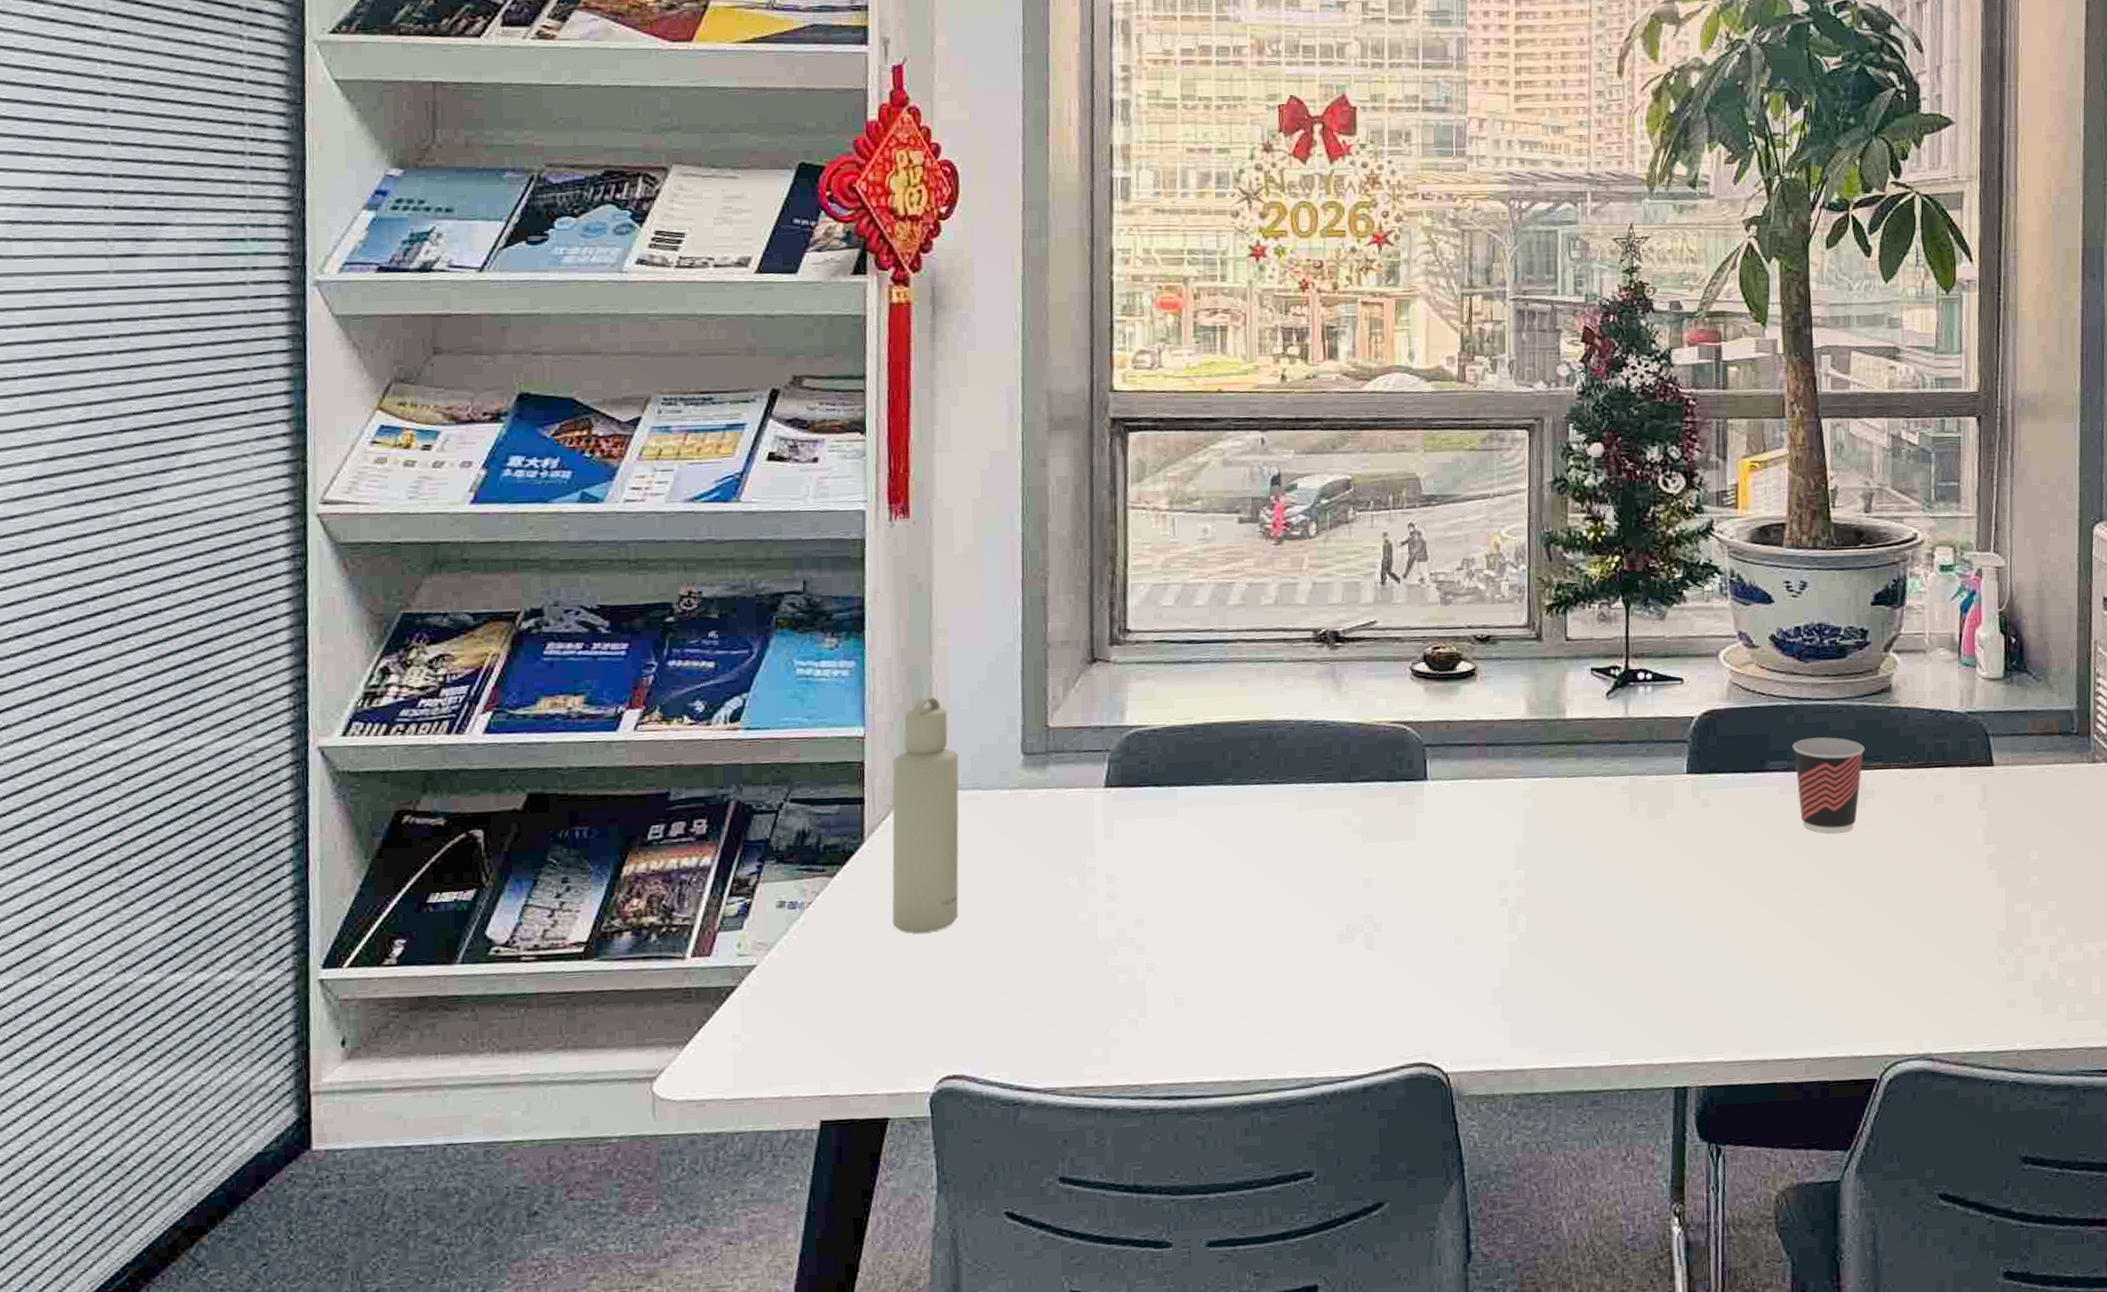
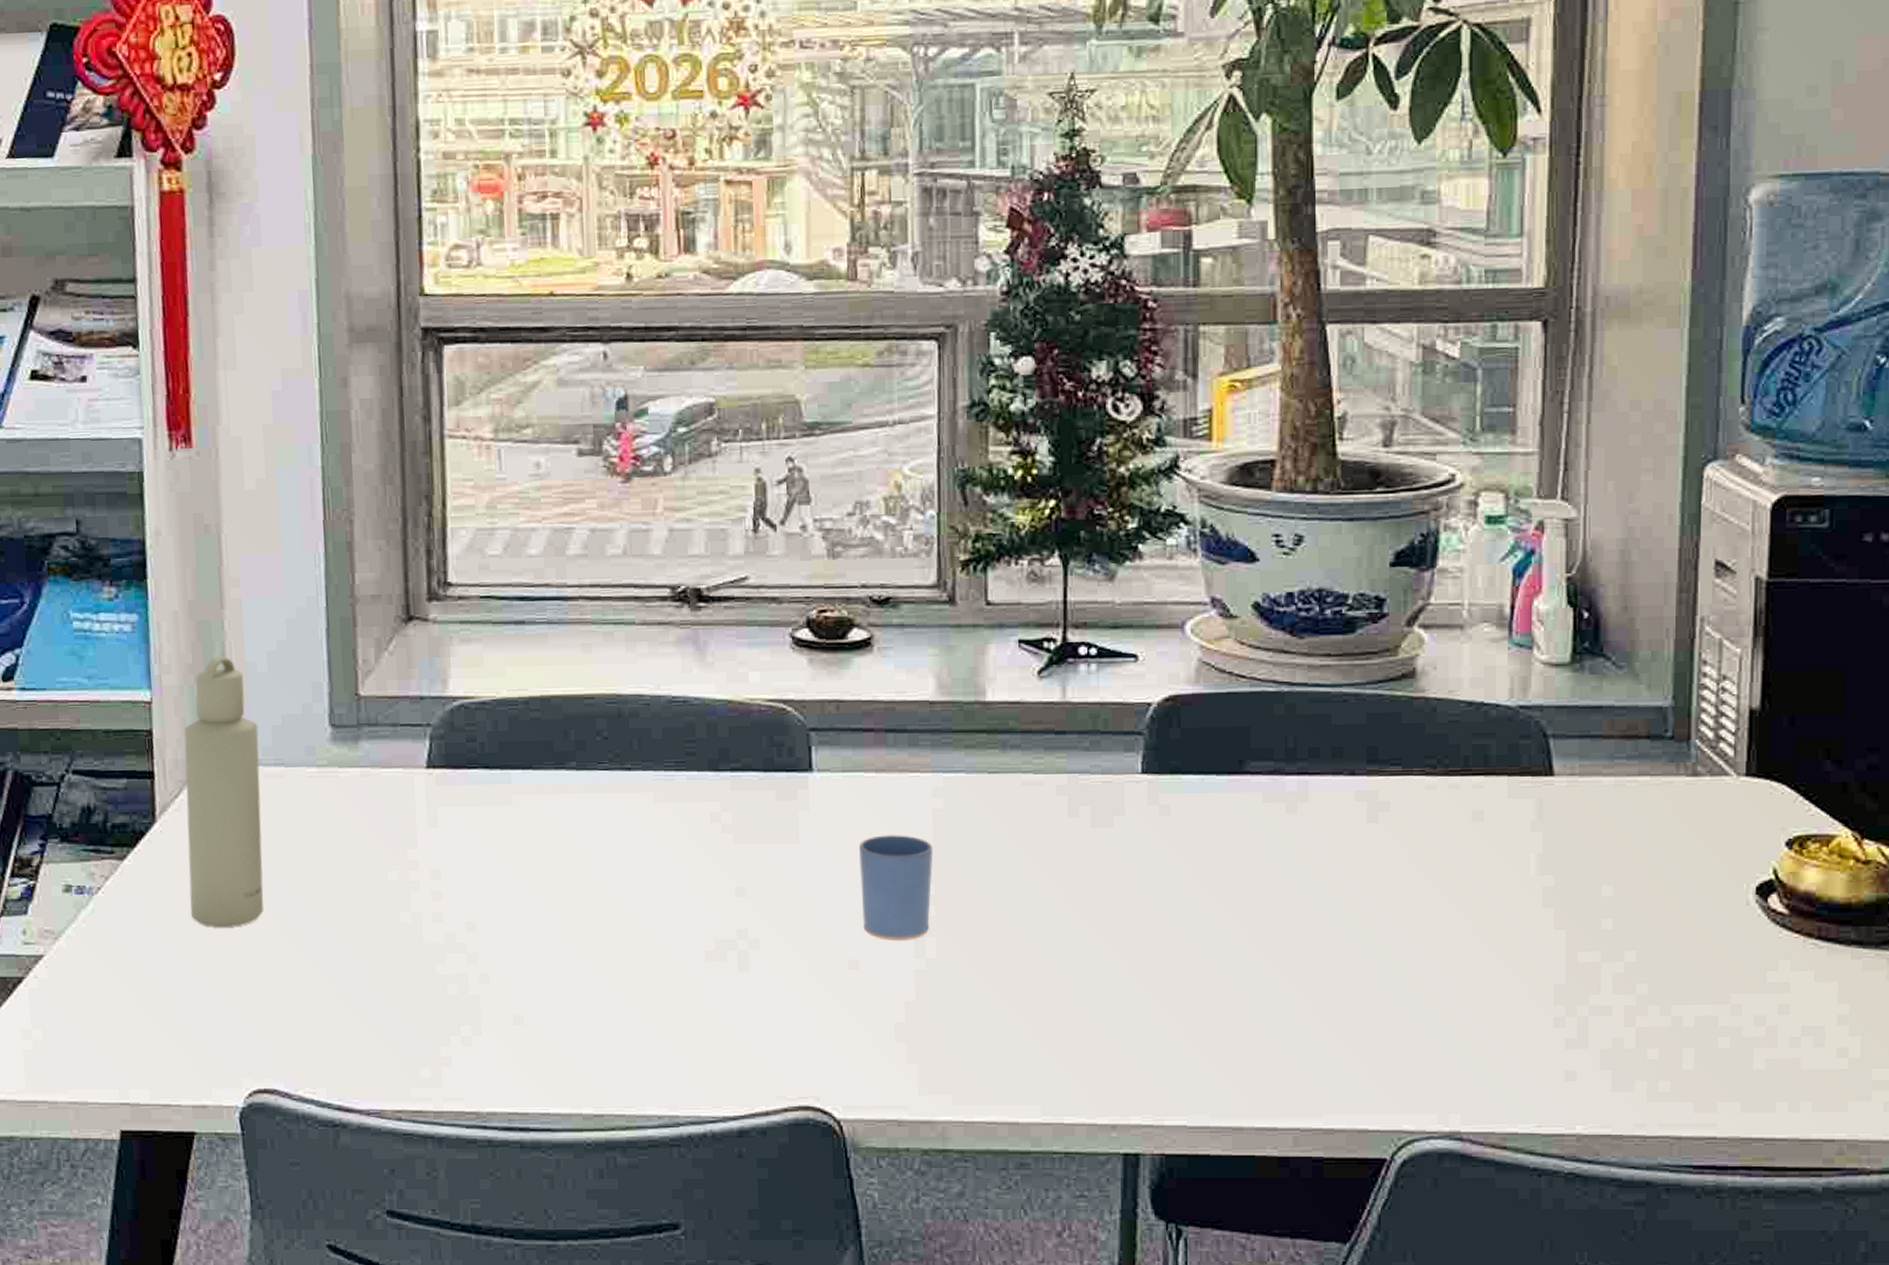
mug: none [1464,830,1524,919] -> present [858,835,934,940]
cup: present [1792,737,1865,835] -> none [1281,733,1378,855]

